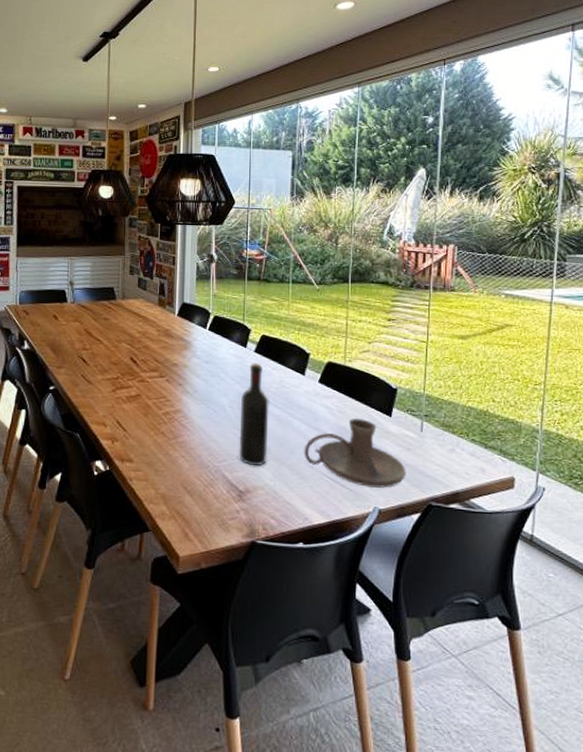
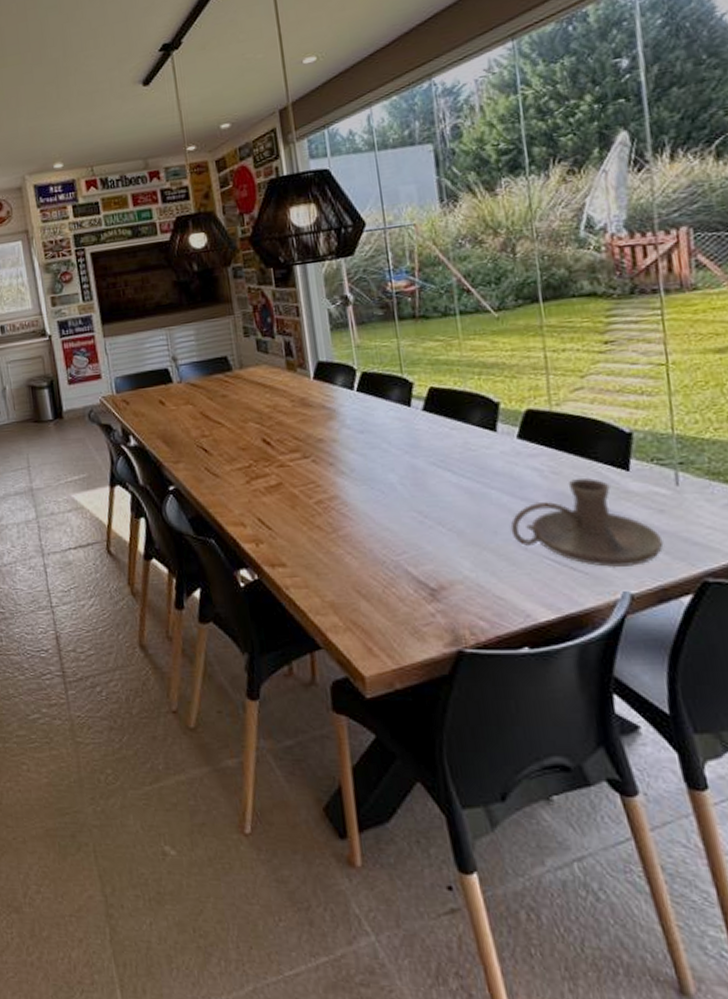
wine bottle: present [239,363,269,467] -> none [414,424,462,556]

